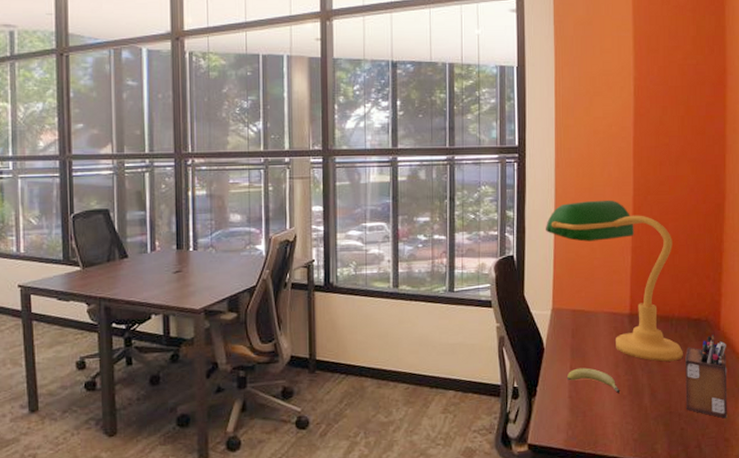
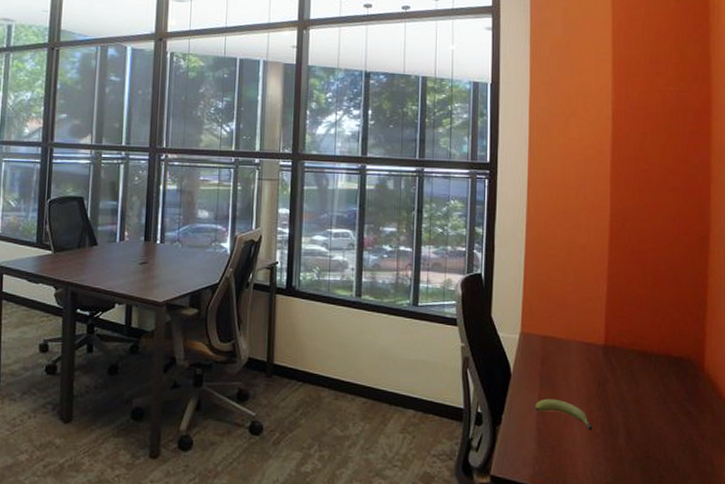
desk lamp: present [546,199,683,362] -> none [516,223,663,401]
desk organizer: present [685,335,727,419] -> none [665,376,712,470]

